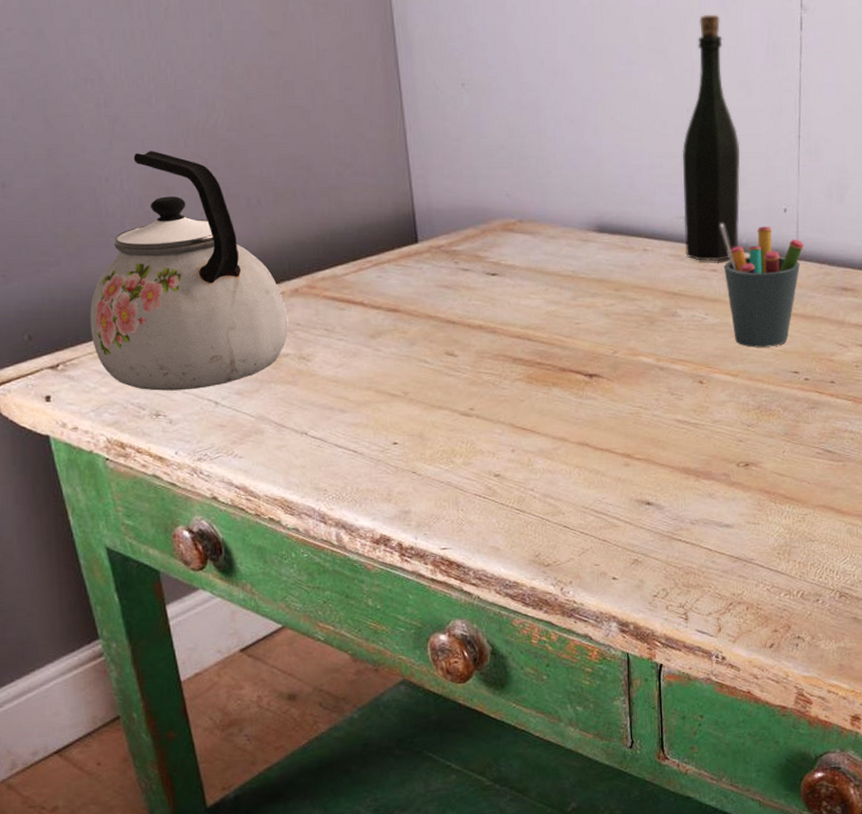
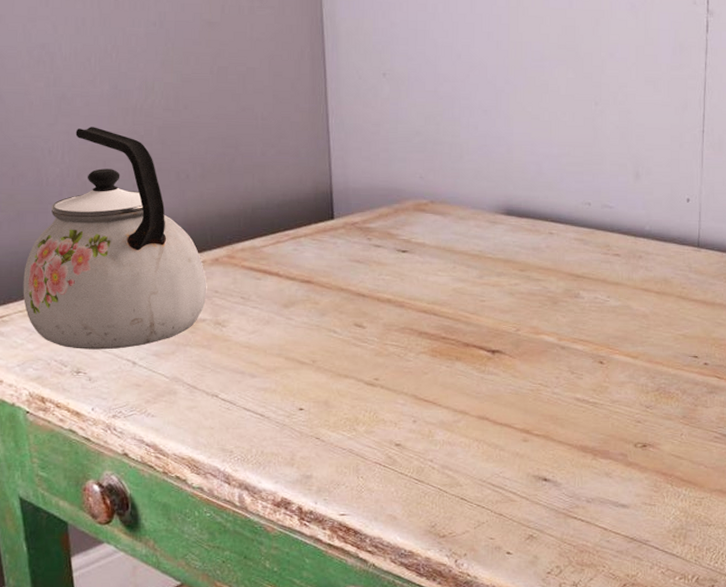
bottle: present [683,14,740,261] -> none [589,16,646,246]
pen holder: present [720,224,804,348] -> none [624,211,706,331]

